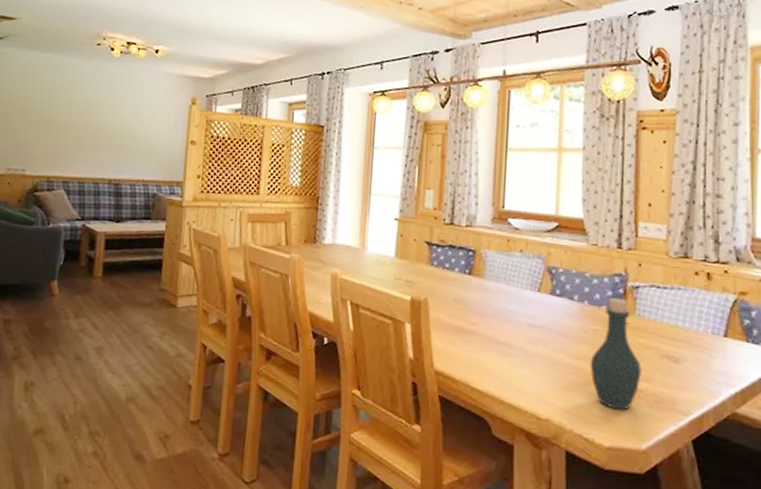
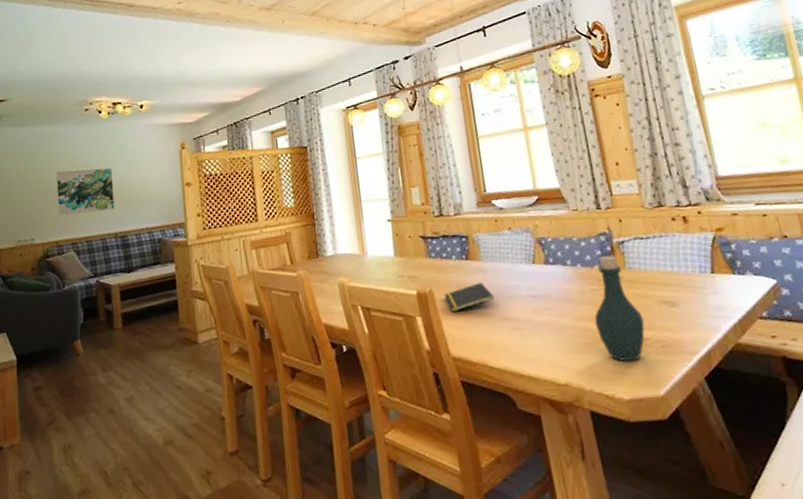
wall art: none [54,104,117,155] -> present [56,168,114,216]
notepad: none [439,300,491,326] -> present [444,282,494,312]

